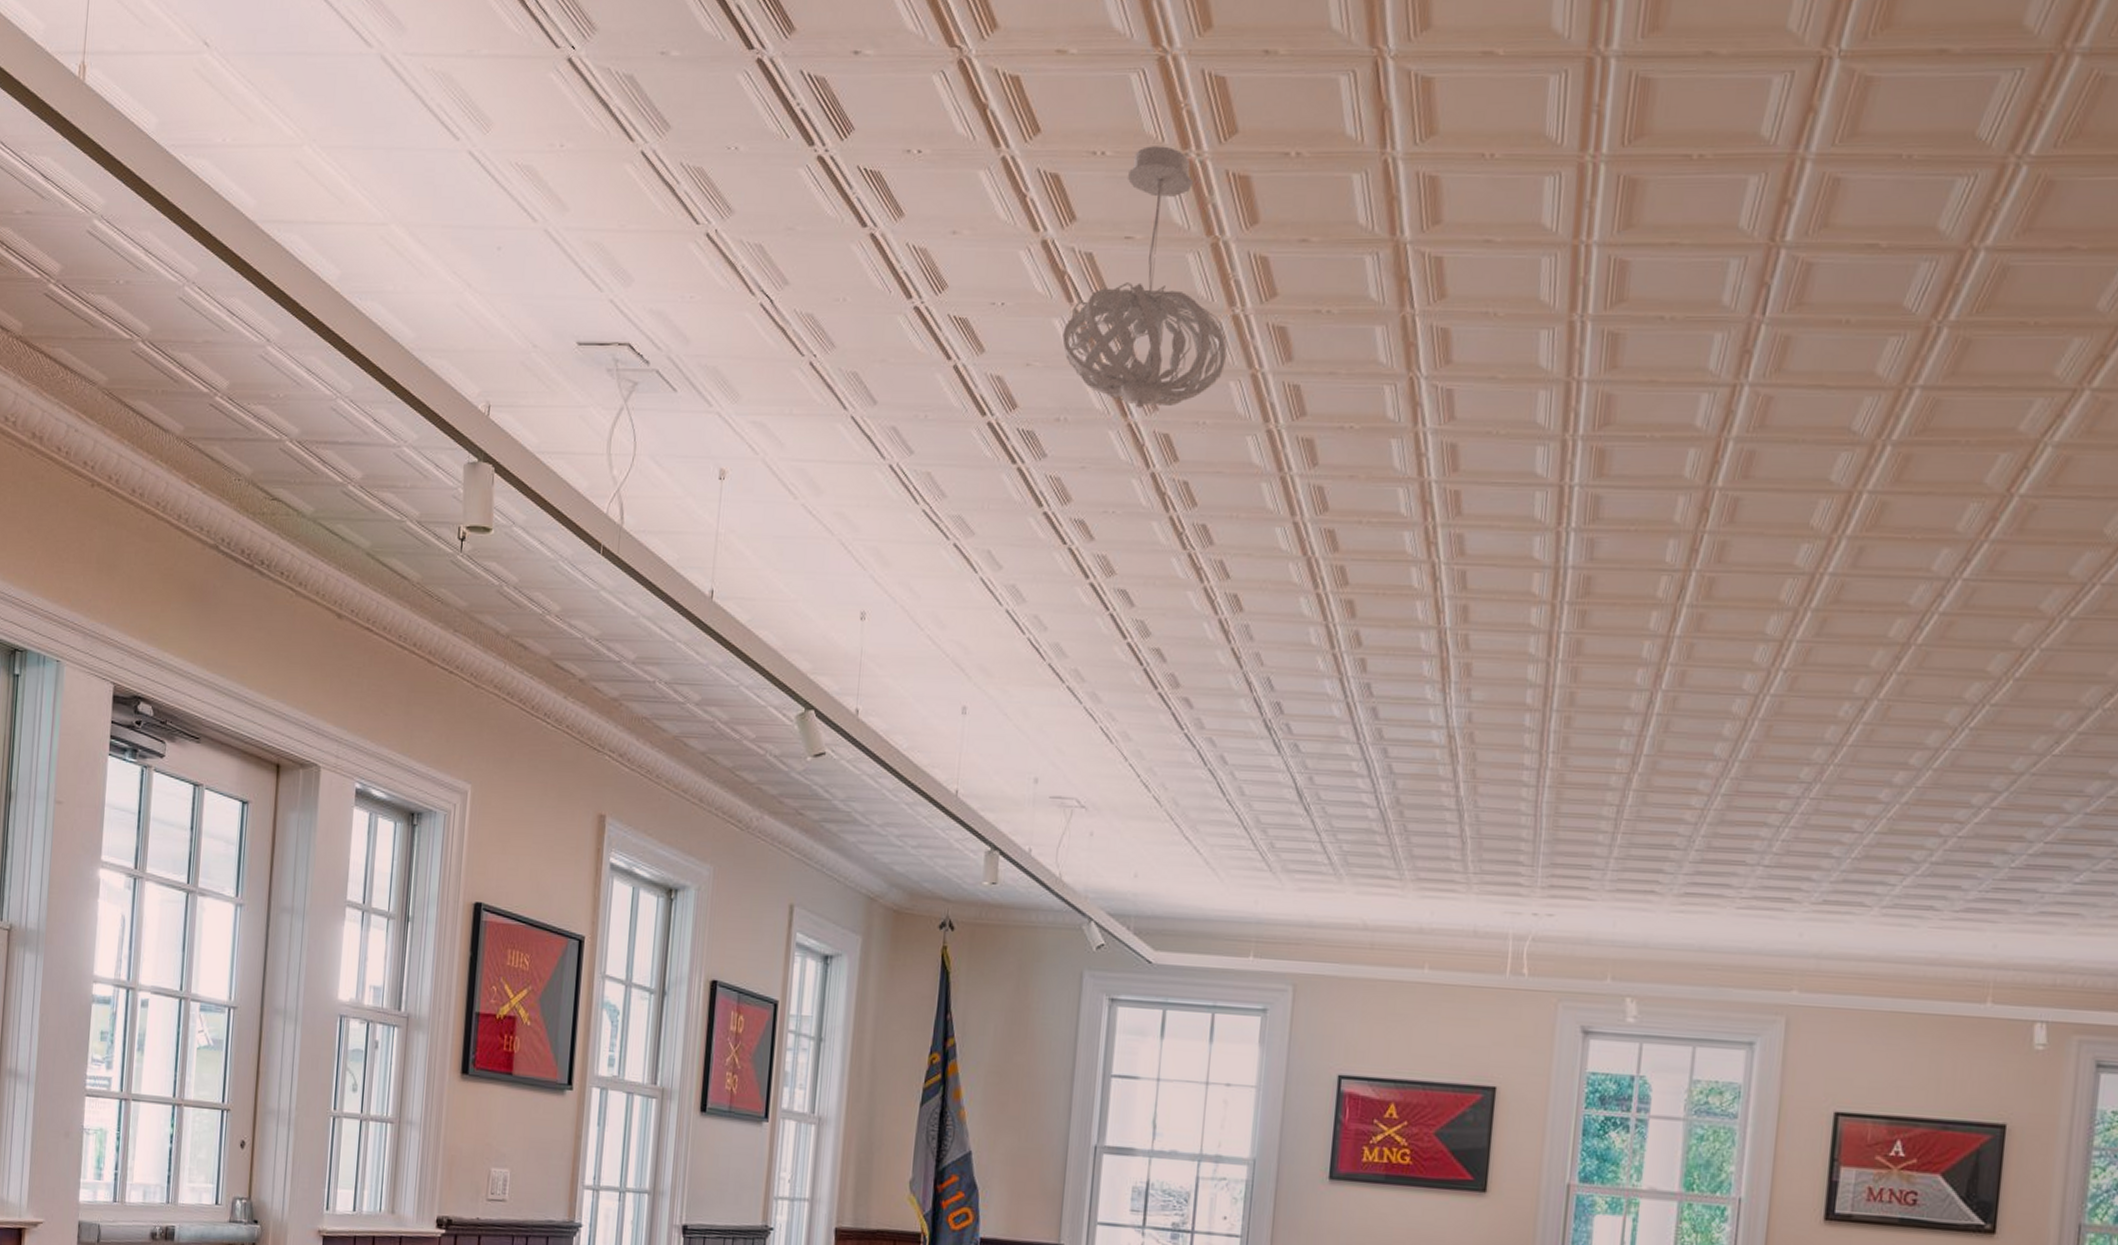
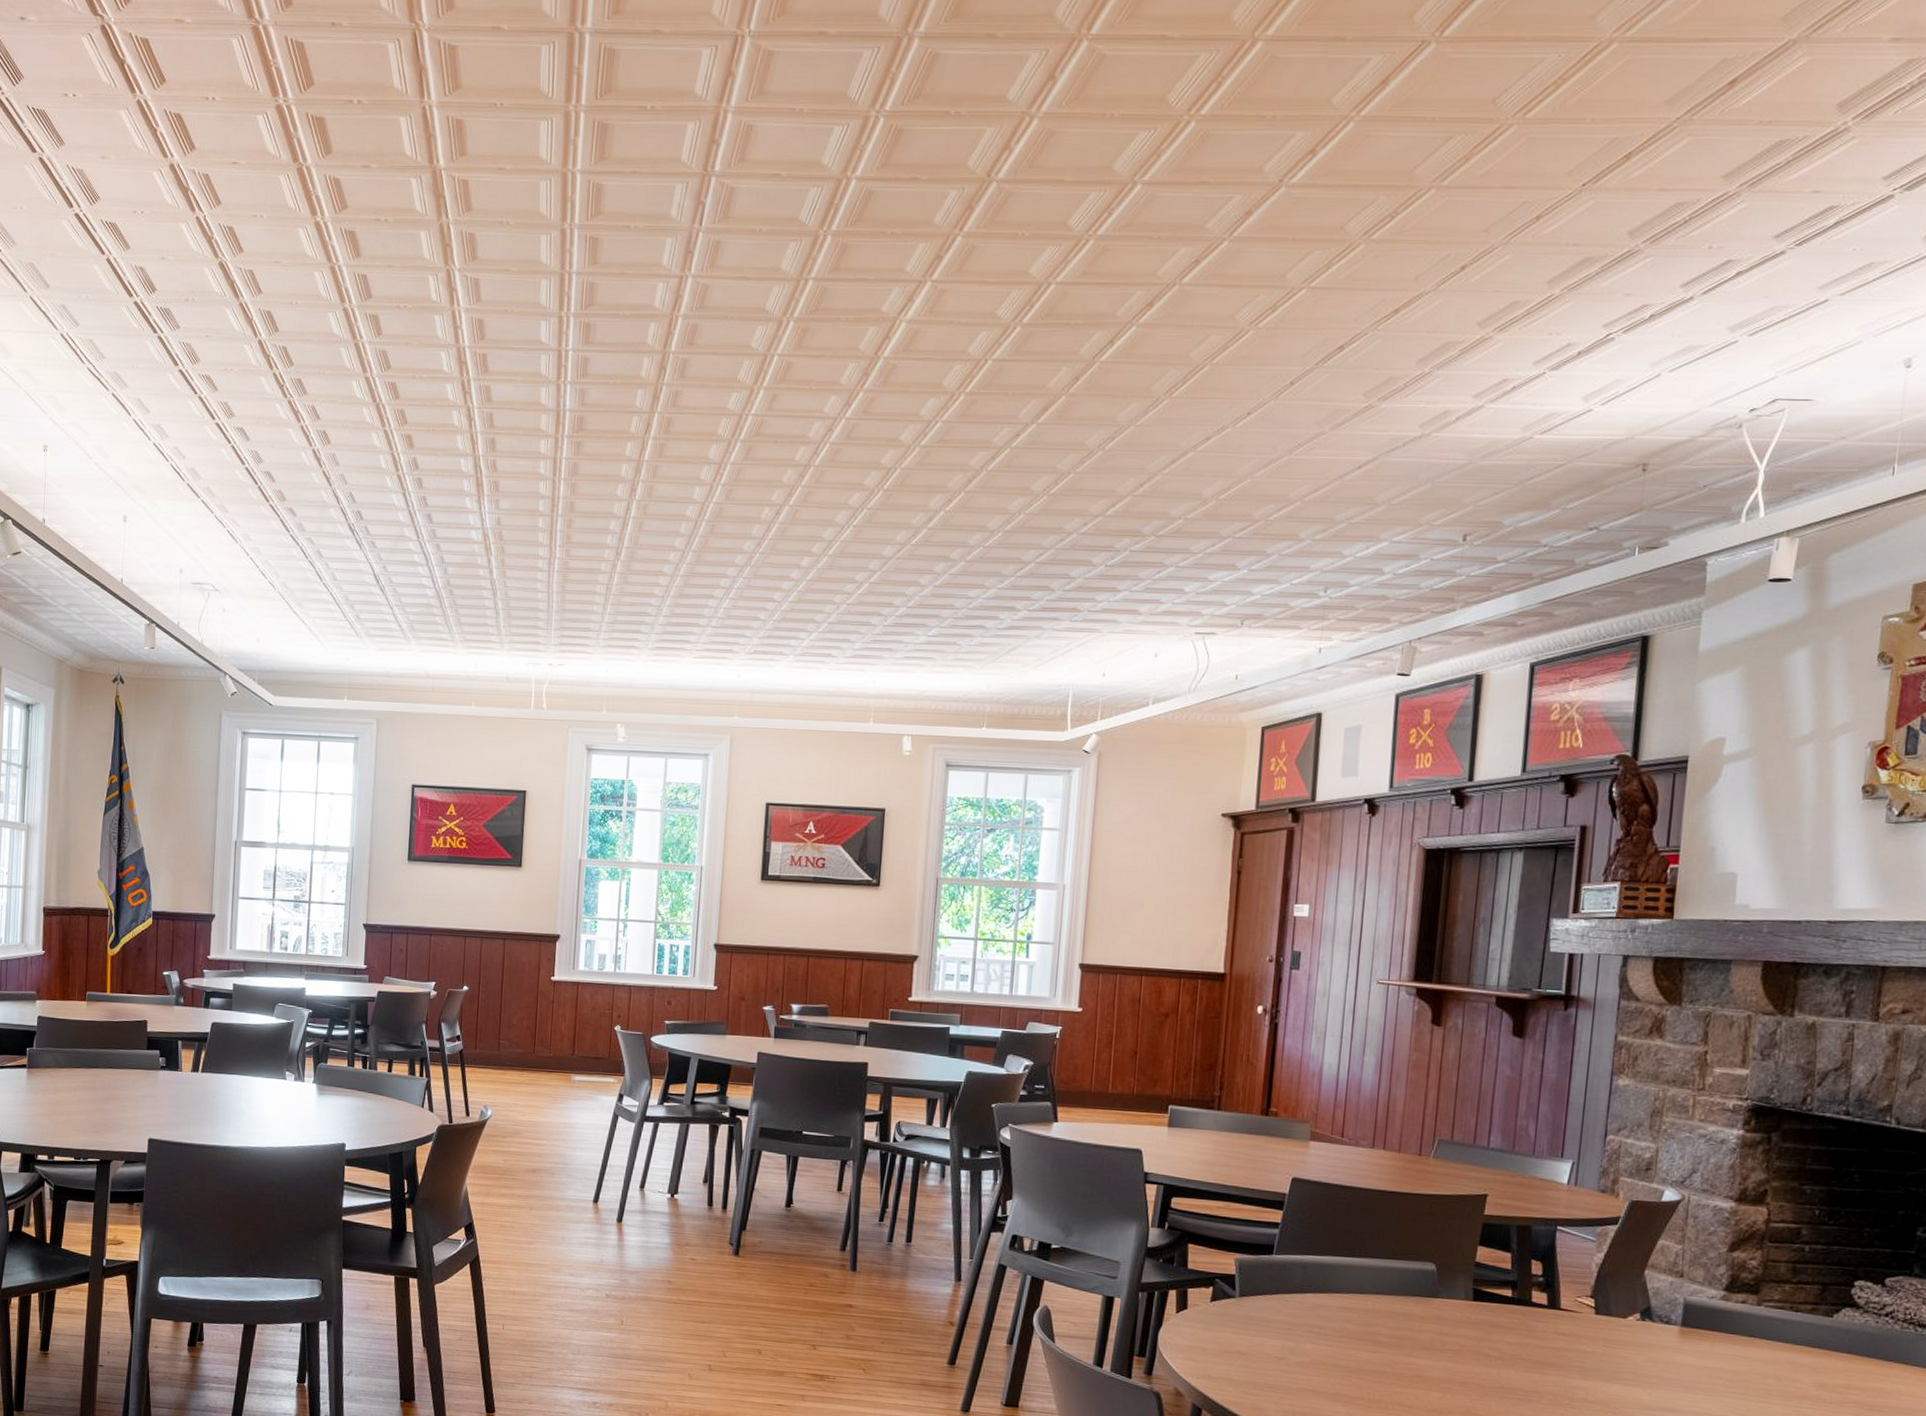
pendant light: present [1062,146,1228,409] -> none [188,94,312,292]

